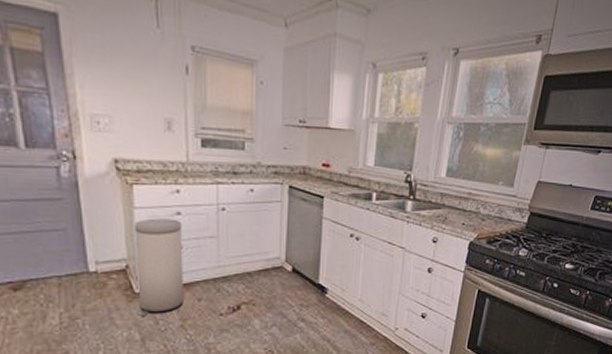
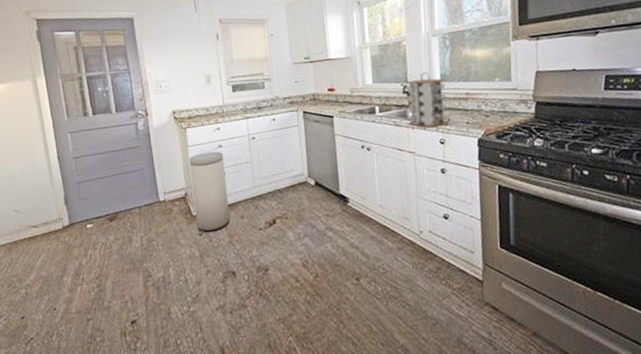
spice rack: none [404,162,452,226] -> present [405,72,449,129]

